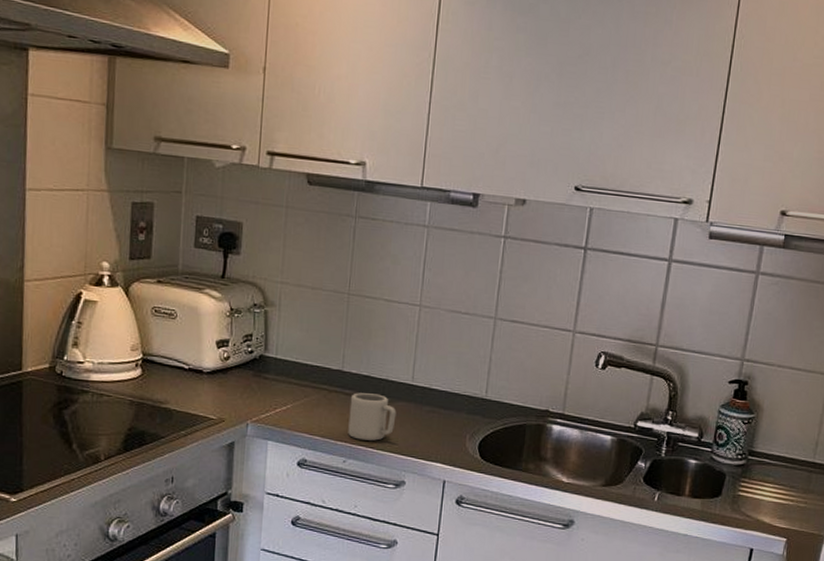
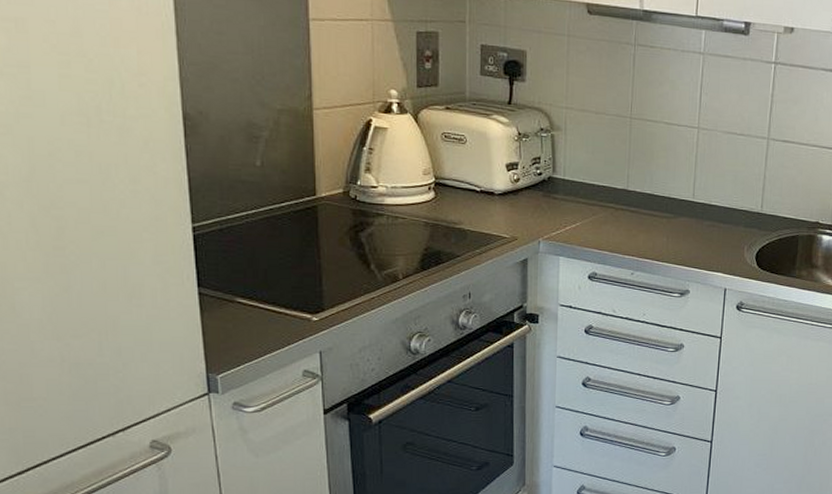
cup: present [348,393,397,441] -> none [635,210,679,254]

